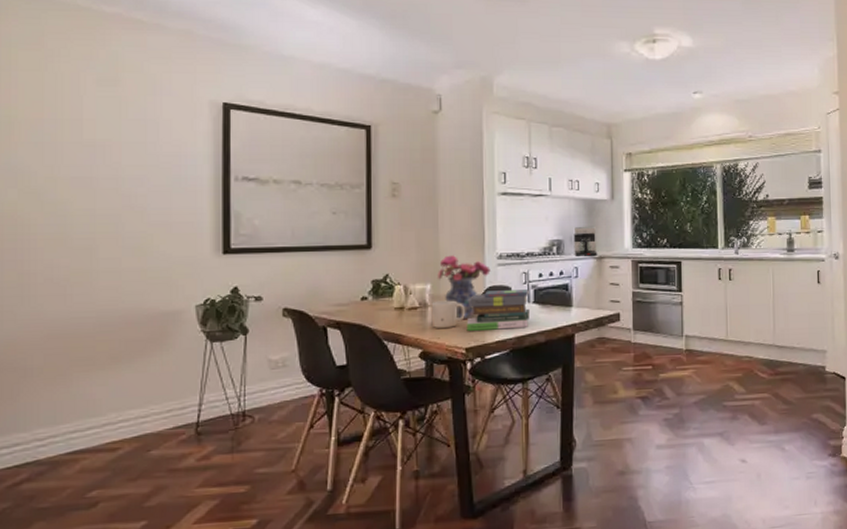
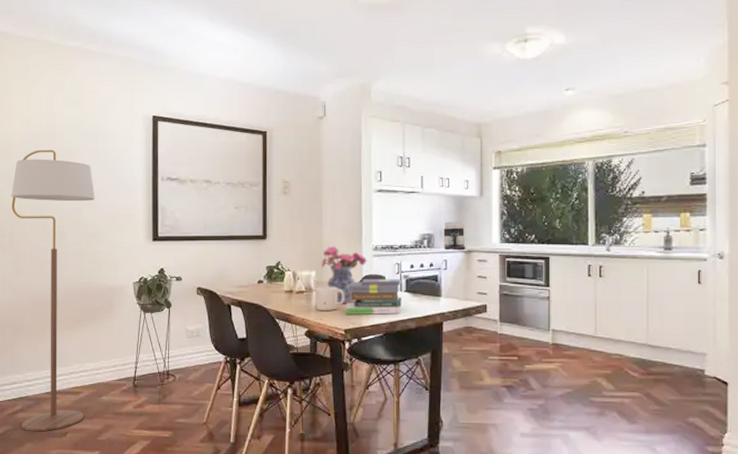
floor lamp: none [14,140,142,507] -> present [11,149,96,432]

